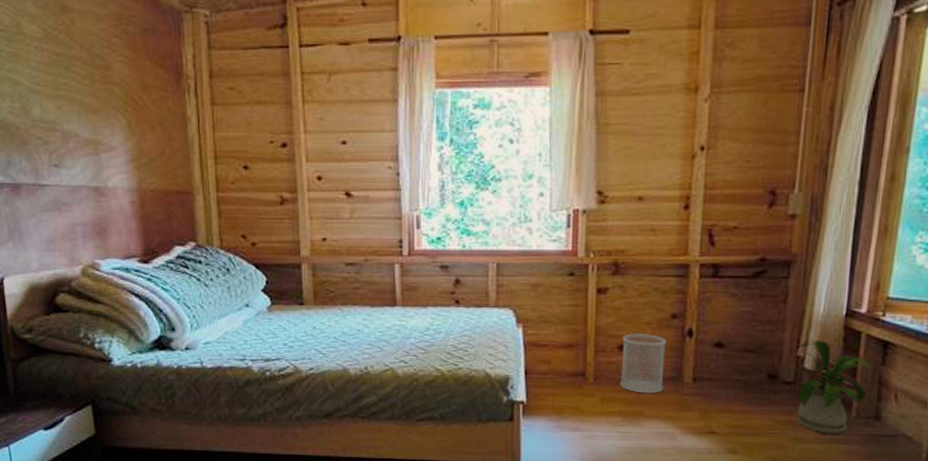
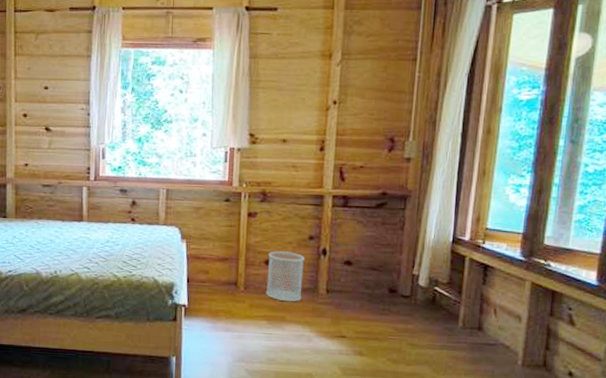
house plant: present [786,339,873,434] -> none [404,261,475,342]

